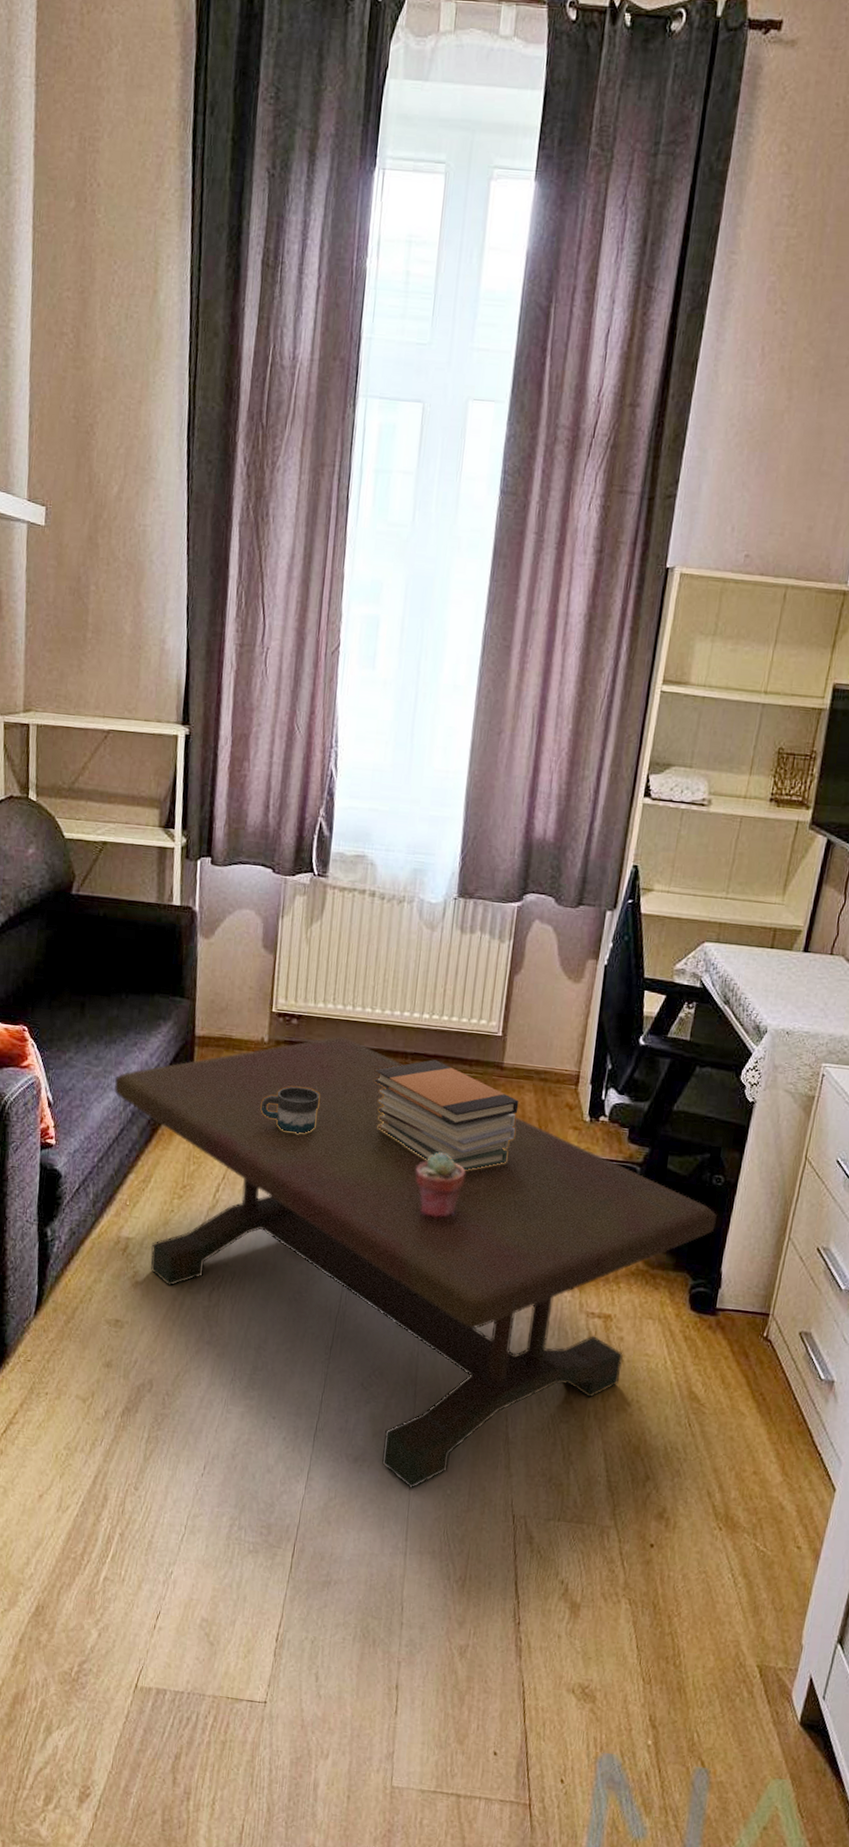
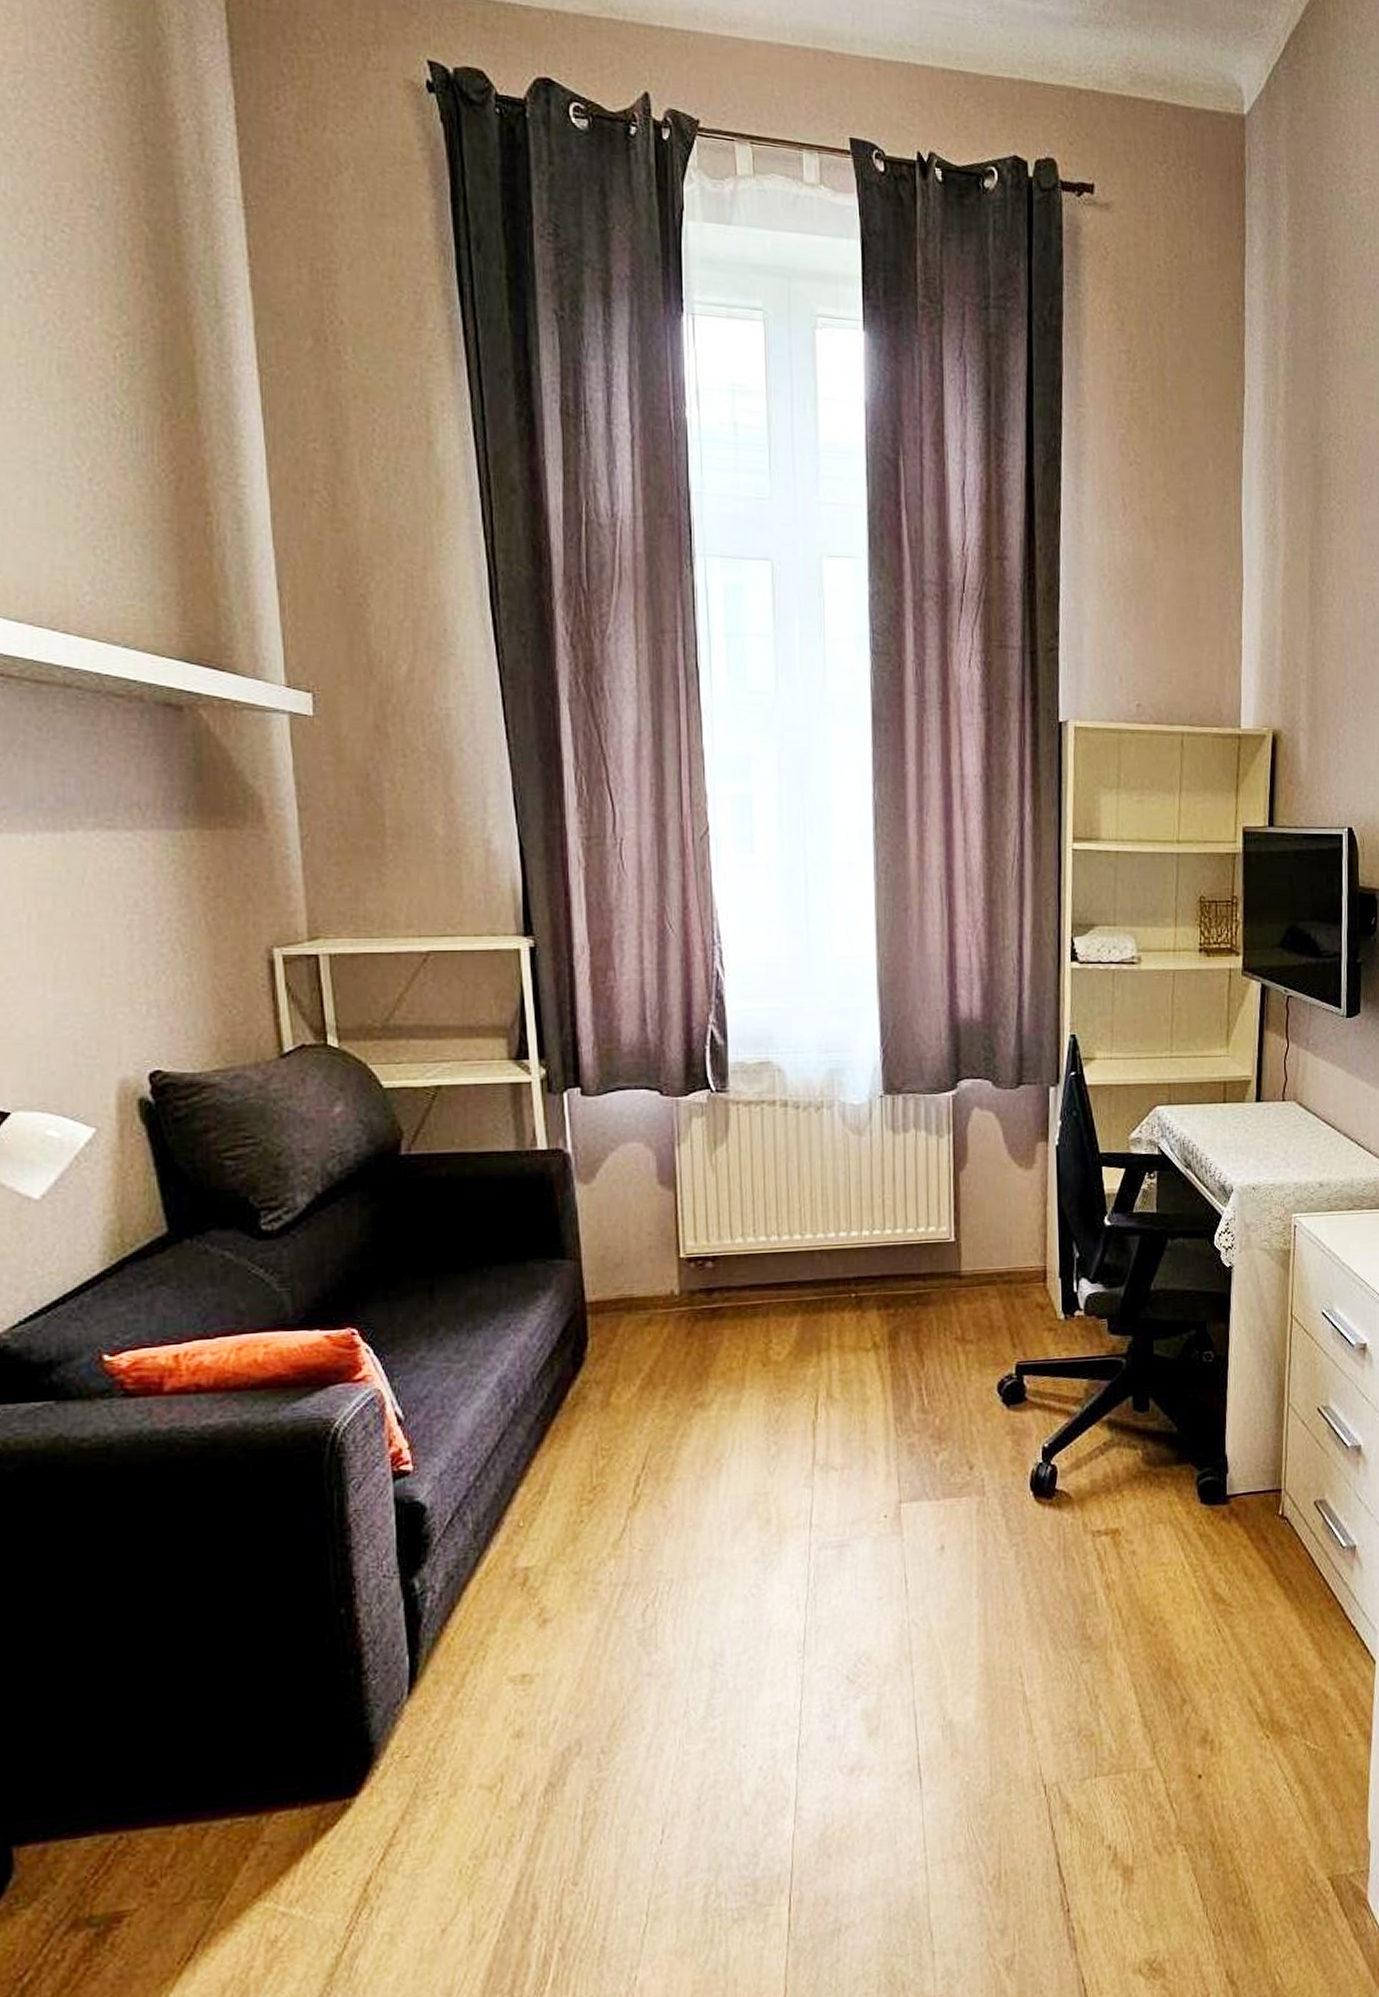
coffee table: present [114,1036,717,1488] -> none [485,1273,1213,1786]
mug: present [260,1086,320,1134] -> none [680,1340,752,1397]
book stack: present [373,1059,519,1171] -> none [813,1281,986,1401]
potted succulent: present [415,1152,465,1219] -> none [878,1385,935,1463]

